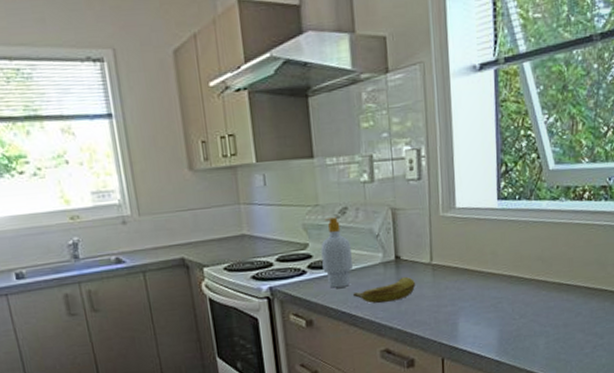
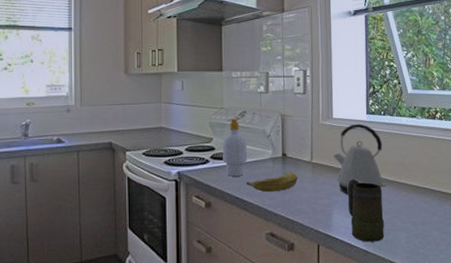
kettle: none [458,212,523,299] -> present [334,123,387,194]
mug: none [475,280,520,352] -> present [347,179,385,242]

